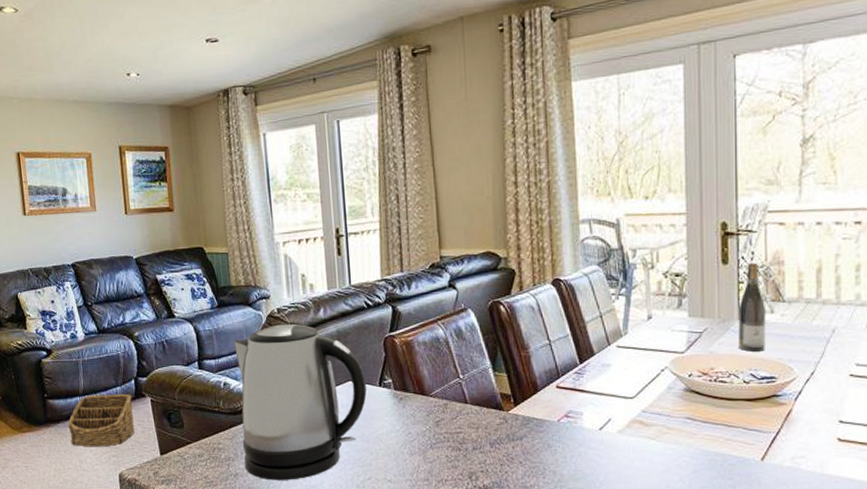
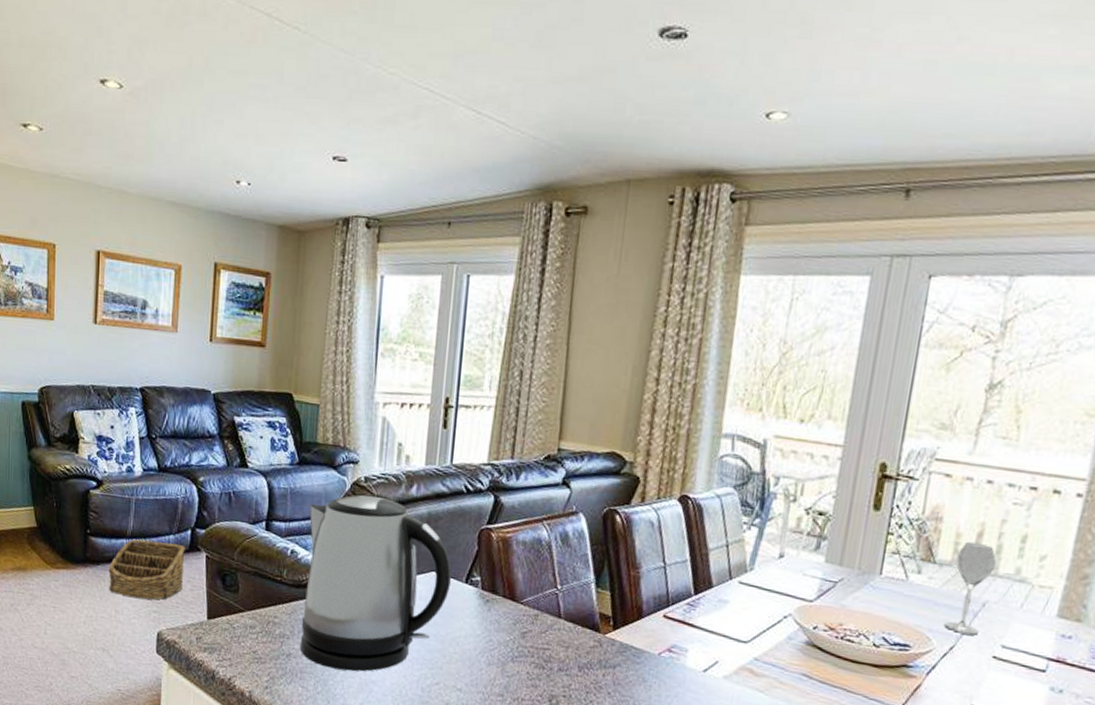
wine bottle: present [738,262,767,352] -> none [874,513,914,614]
wineglass: none [801,277,837,359] -> present [945,541,996,636]

